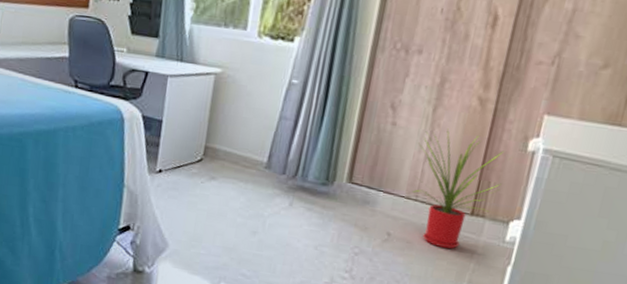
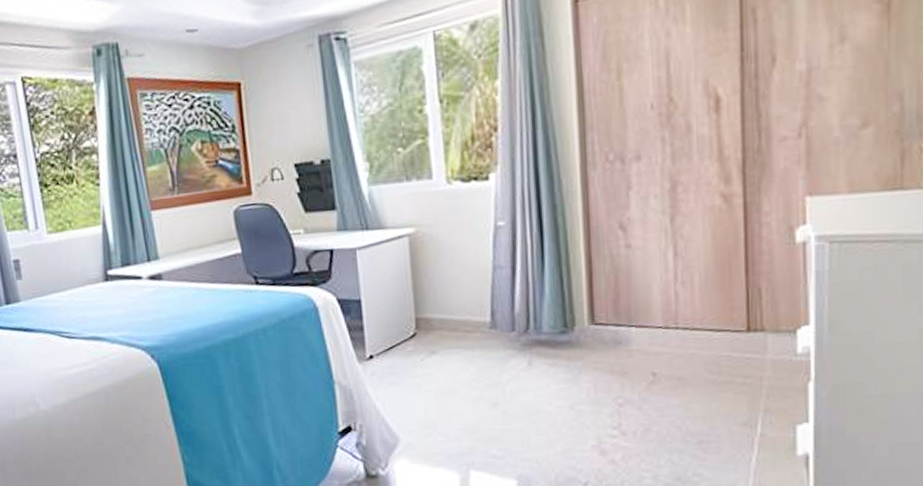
house plant: present [413,128,511,249] -> none [663,237,778,377]

